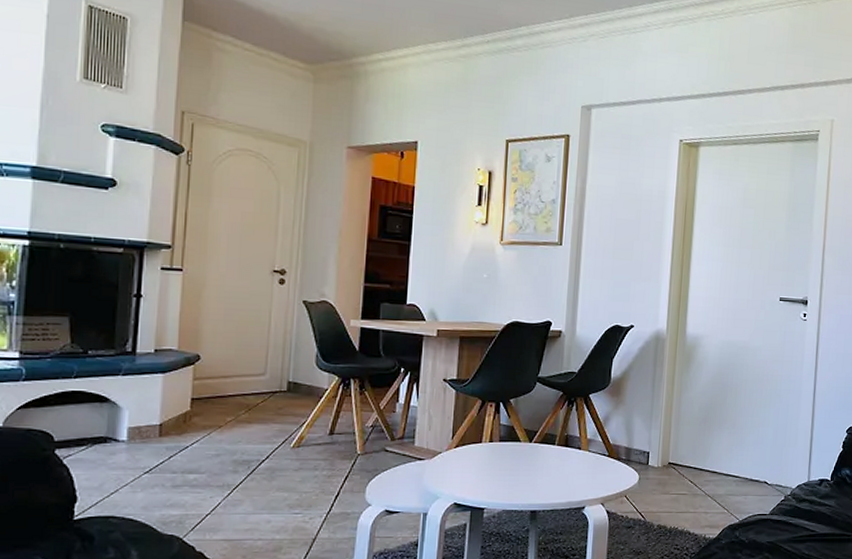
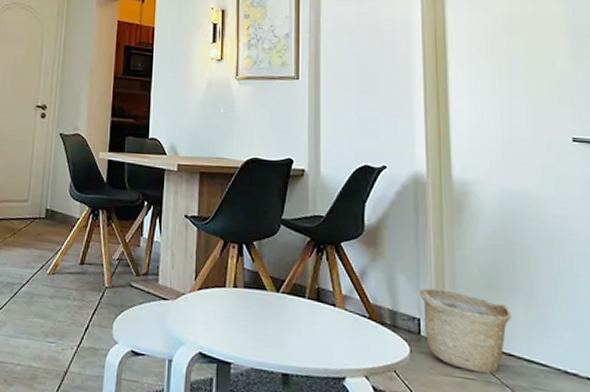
basket: none [651,426,719,489] -> present [420,288,512,374]

